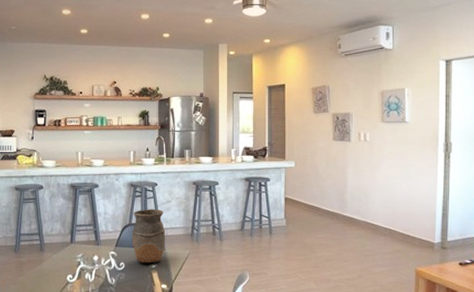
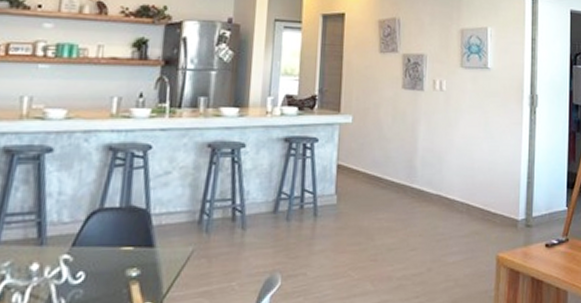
vase: present [132,209,166,263] -> none [101,185,159,271]

